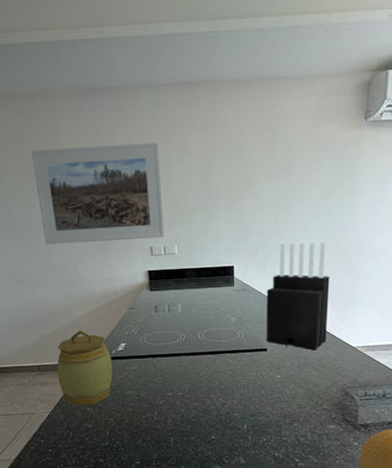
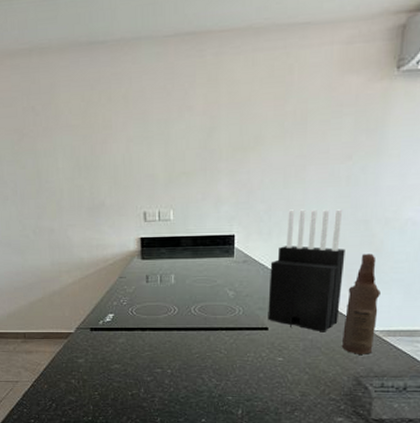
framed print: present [31,143,165,245] -> none [25,100,160,208]
jar: present [56,330,113,406] -> none [42,298,99,377]
bottle: none [330,279,360,368] -> present [341,253,380,354]

